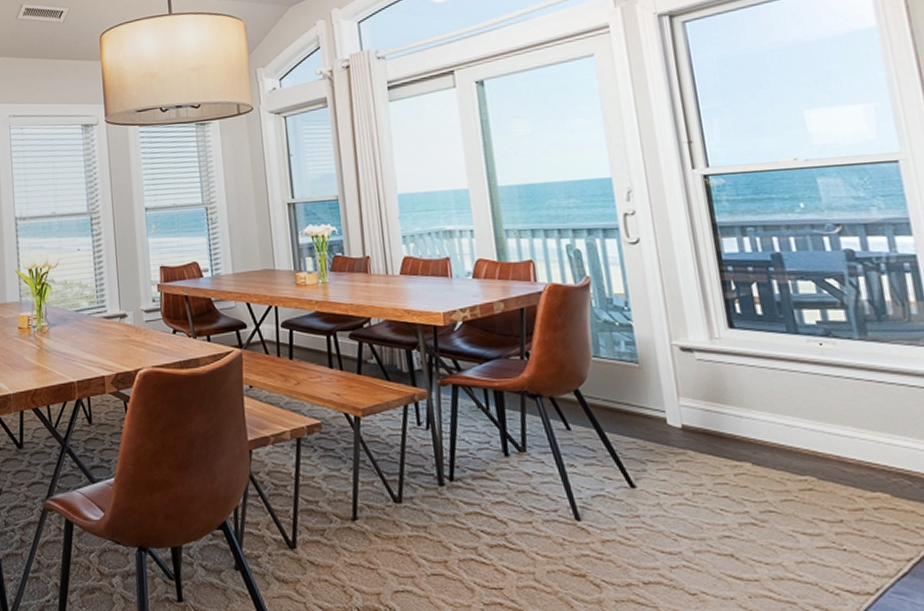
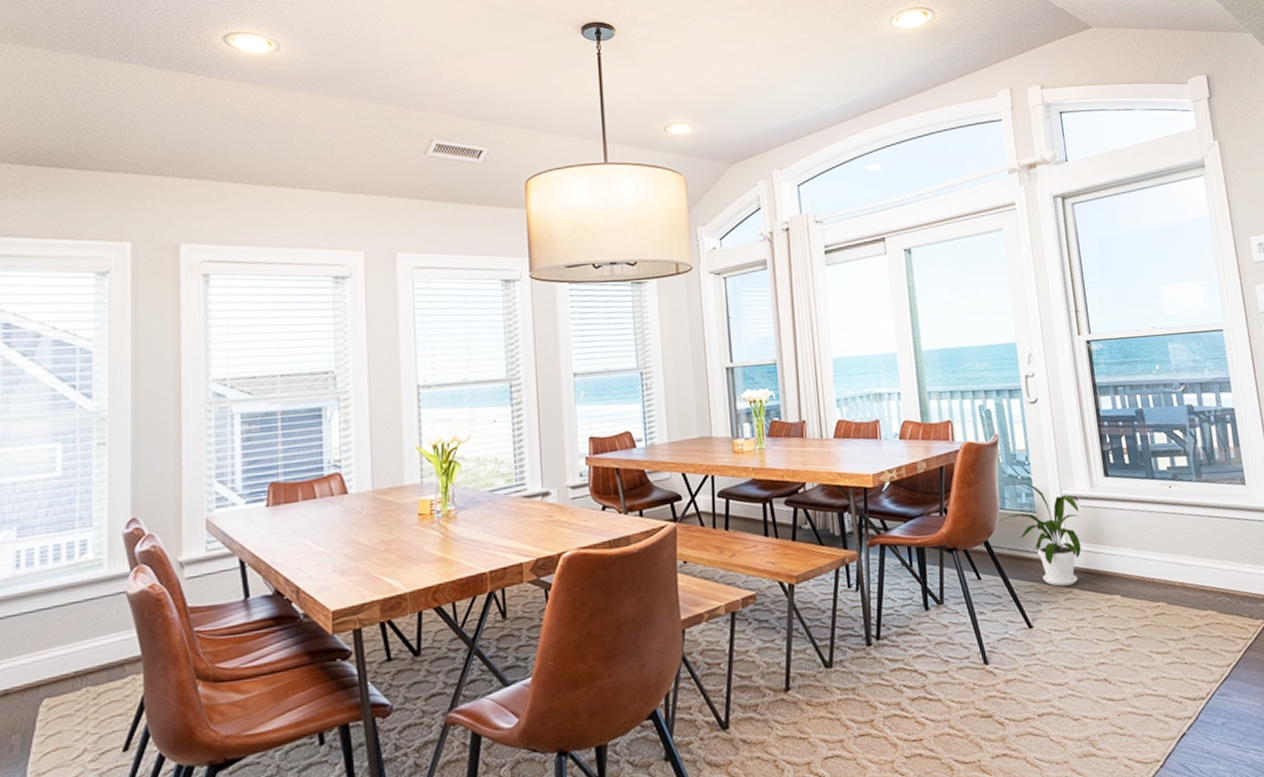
house plant: none [591,329,699,446] -> present [998,482,1082,587]

